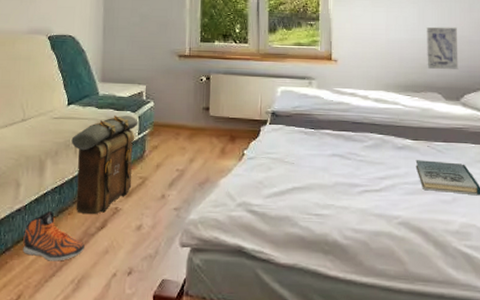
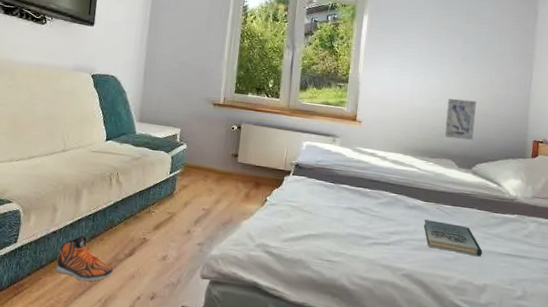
backpack: present [71,115,138,215] -> none [107,154,171,243]

